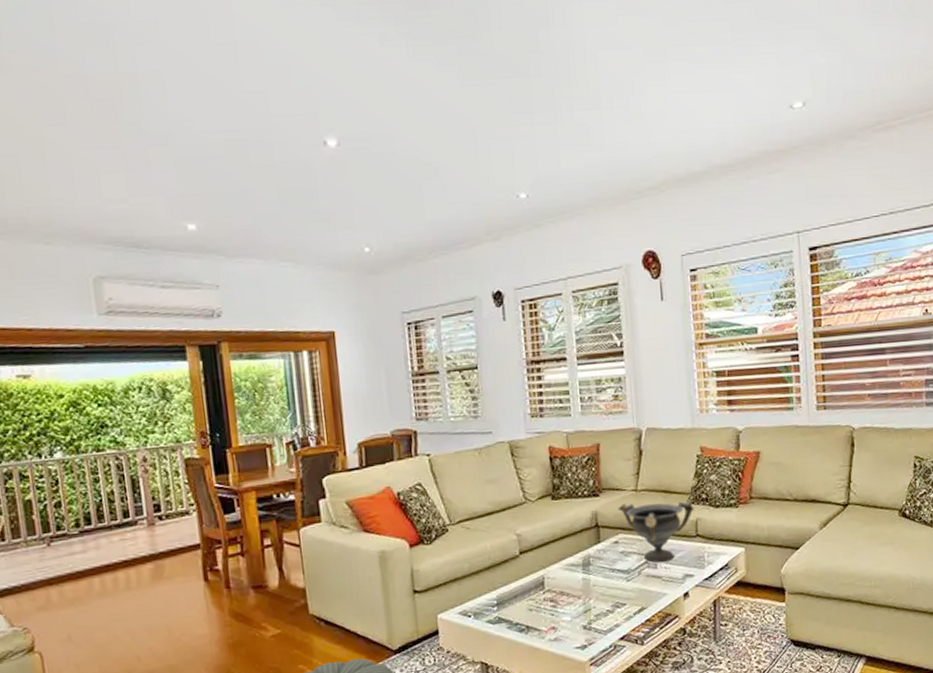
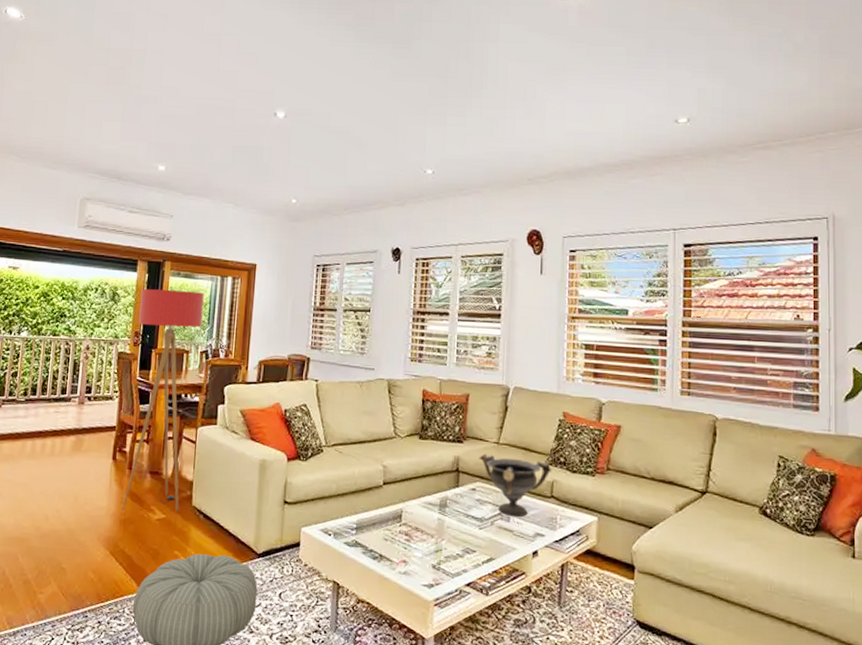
floor lamp: none [197,373,295,633] -> present [122,289,204,512]

